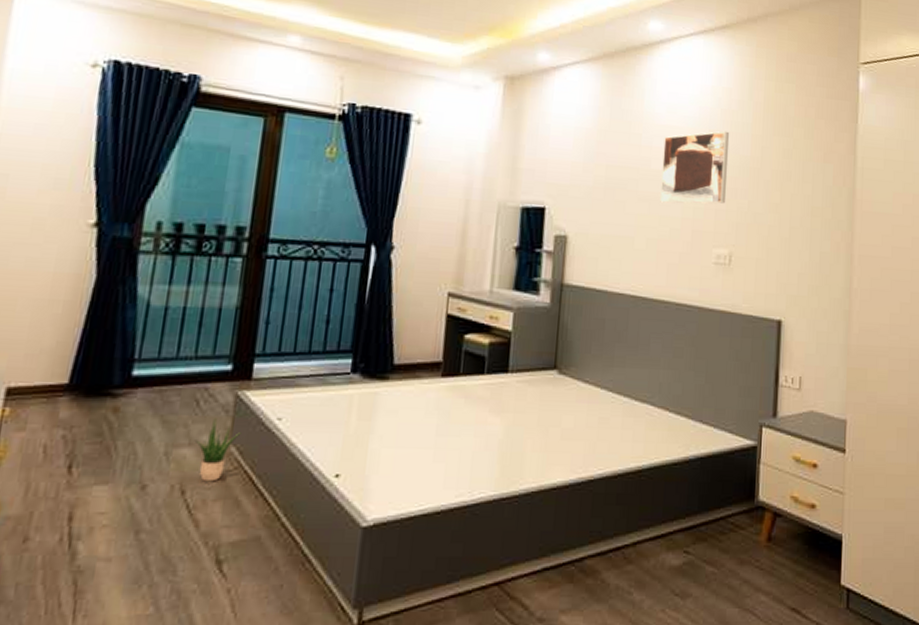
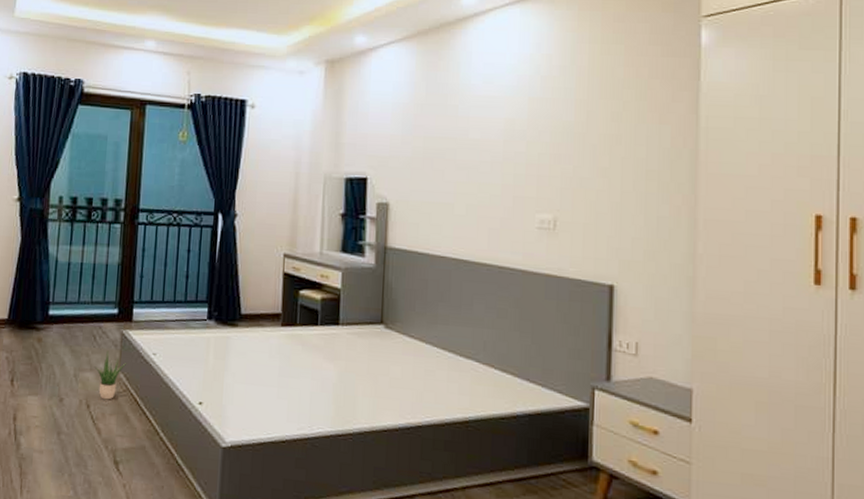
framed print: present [660,131,730,204] -> none [479,97,551,171]

